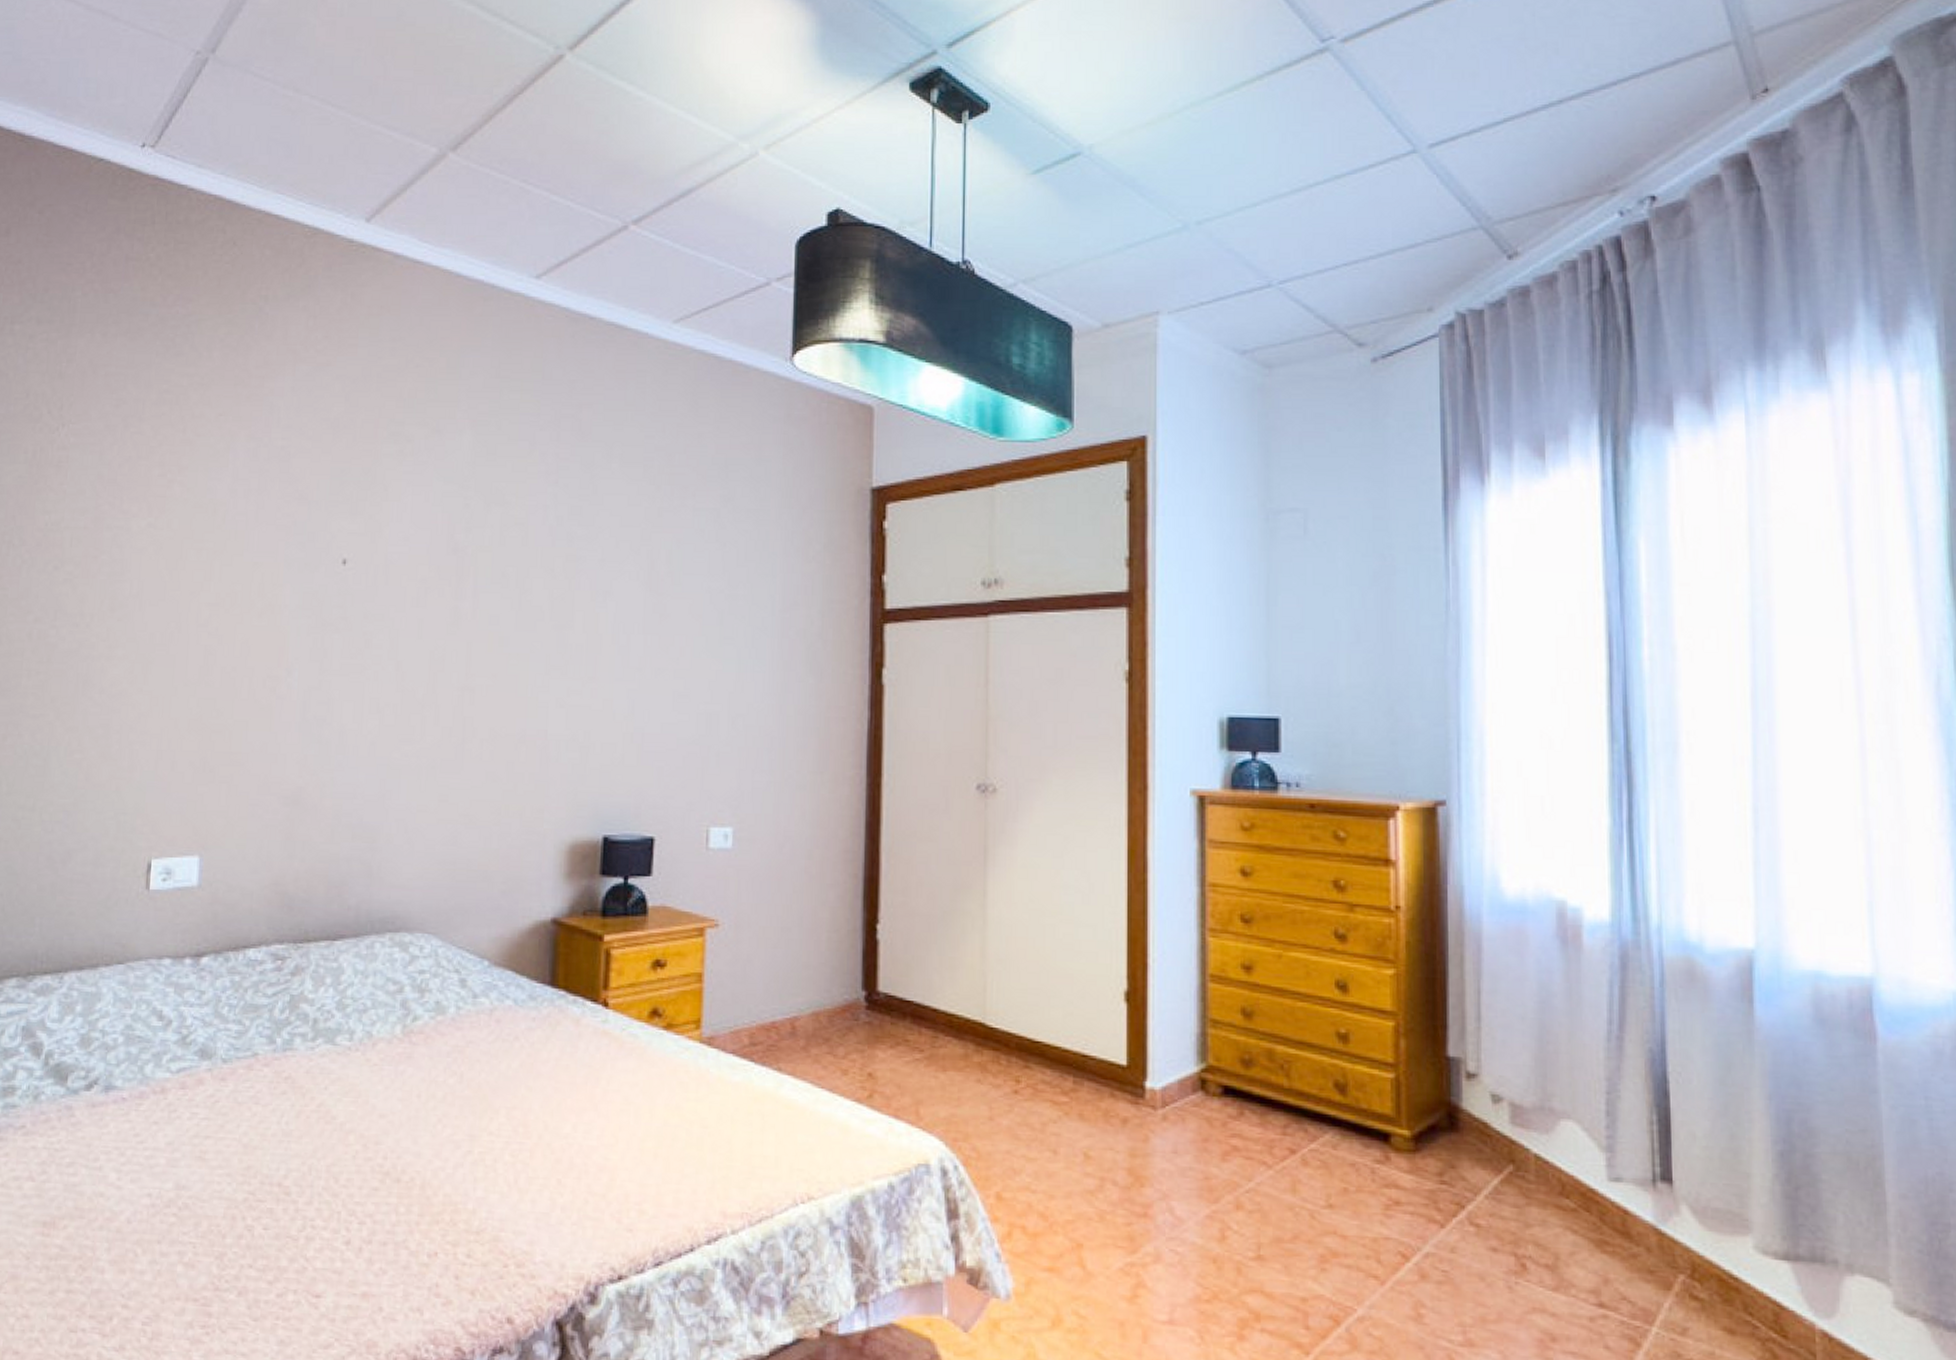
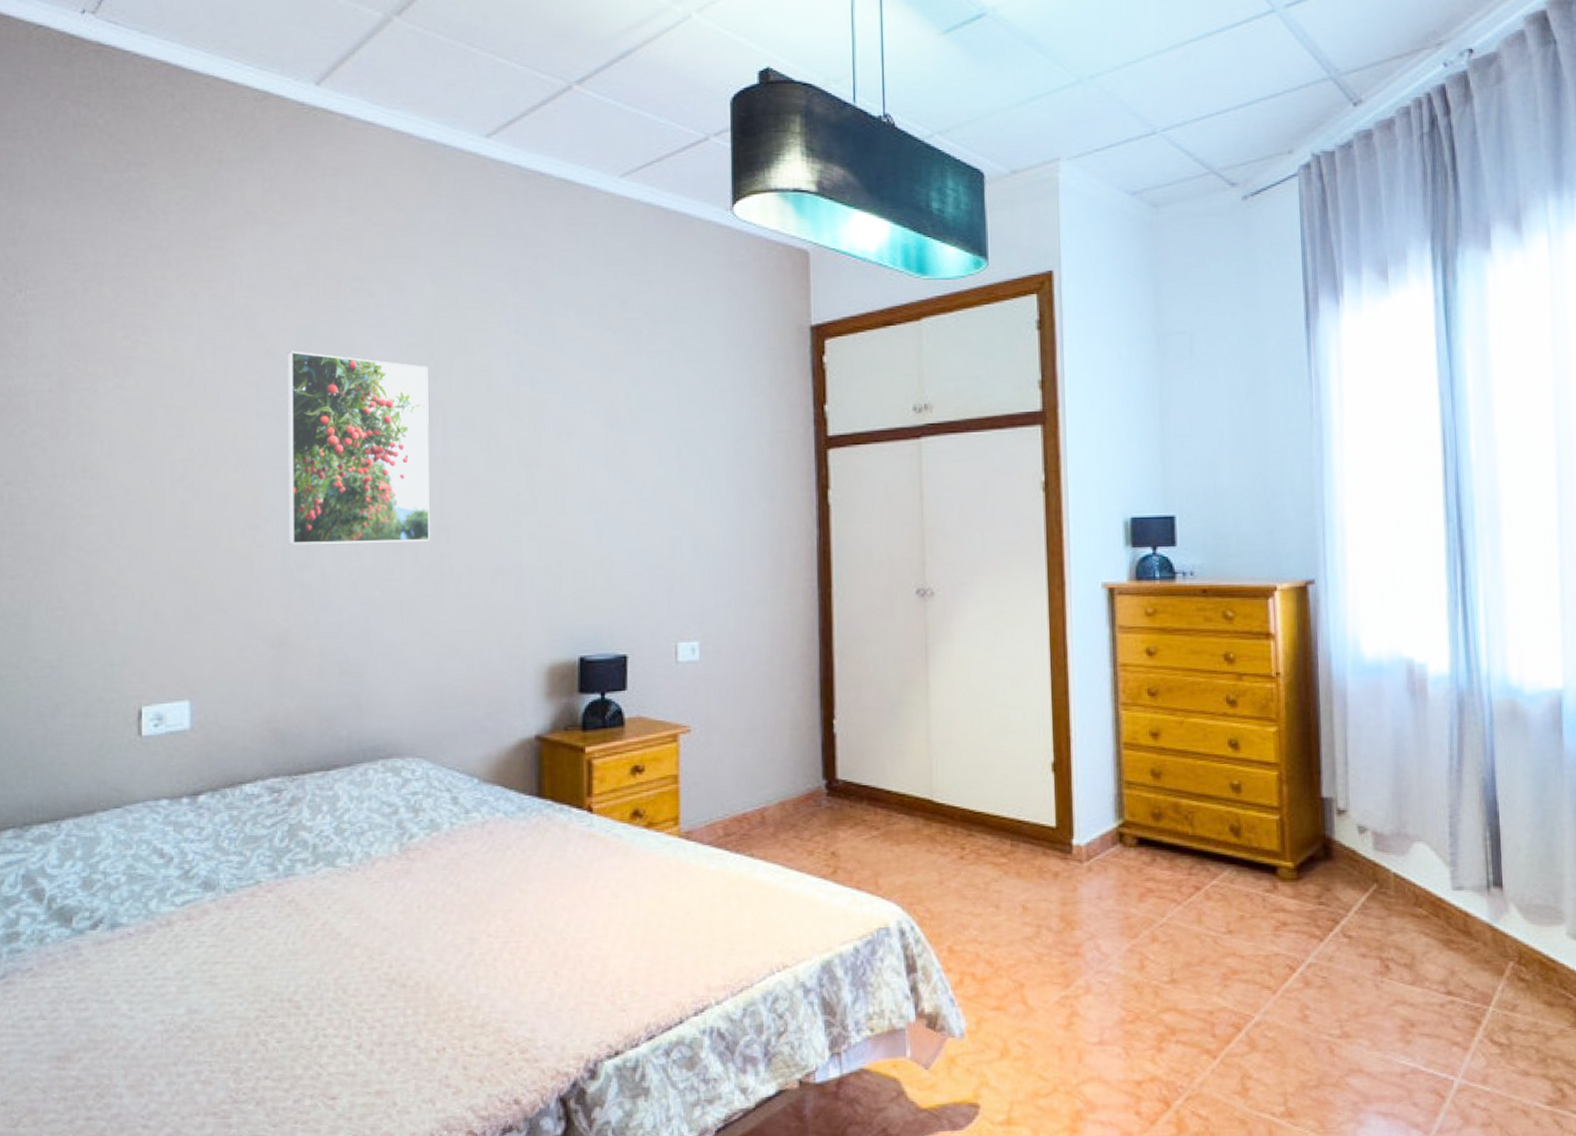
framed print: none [308,495,462,702] -> present [287,351,430,545]

